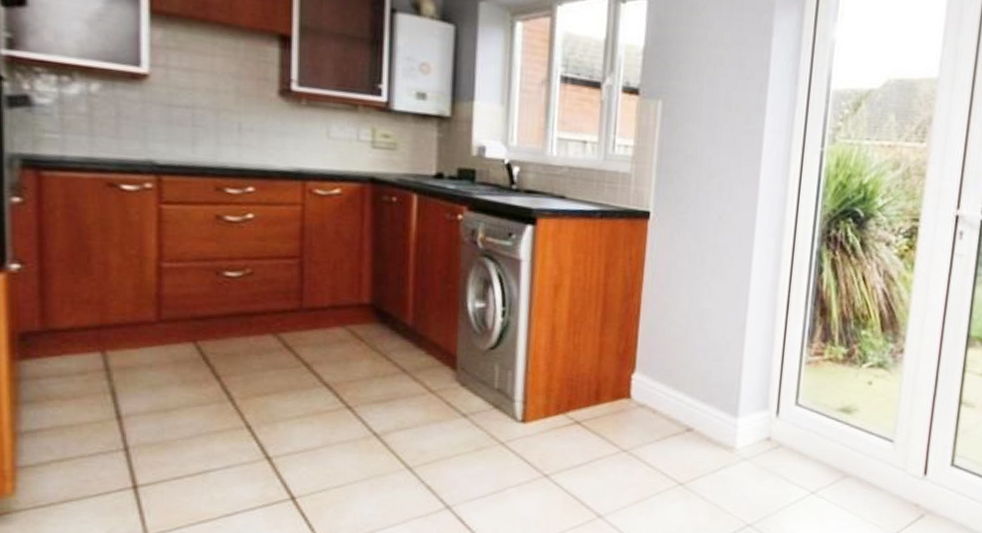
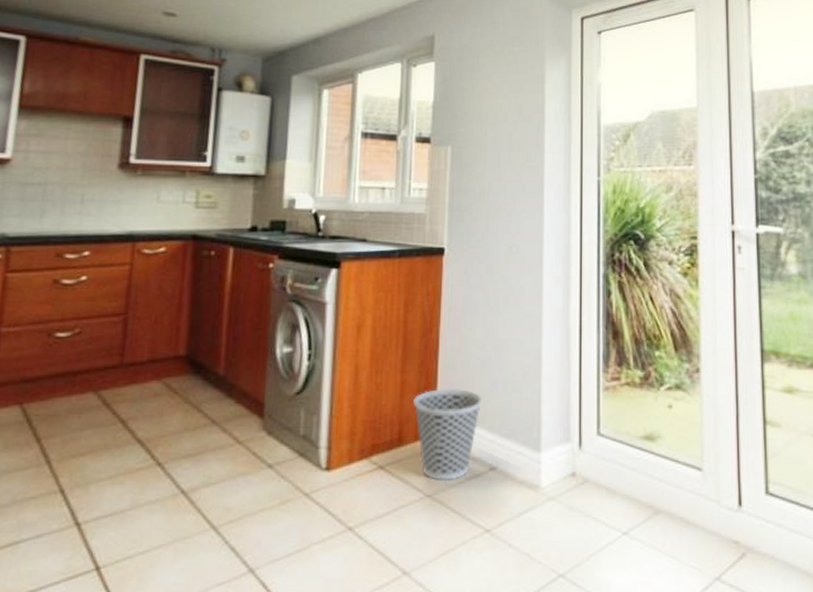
wastebasket: none [612,352,683,438] -> present [413,388,483,481]

